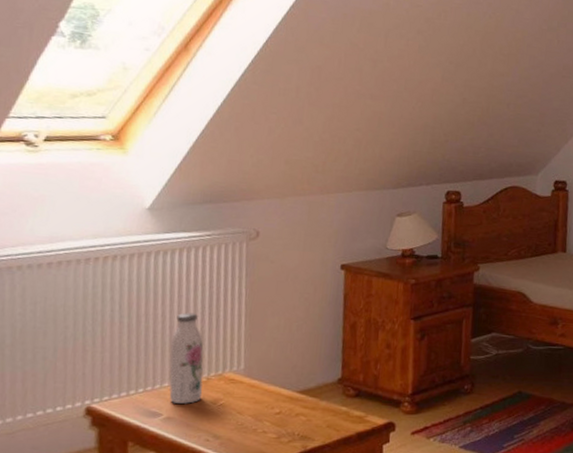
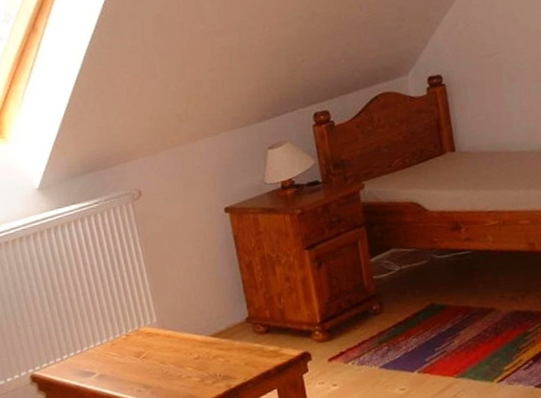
water bottle: present [169,312,204,404] -> none [86,277,126,362]

